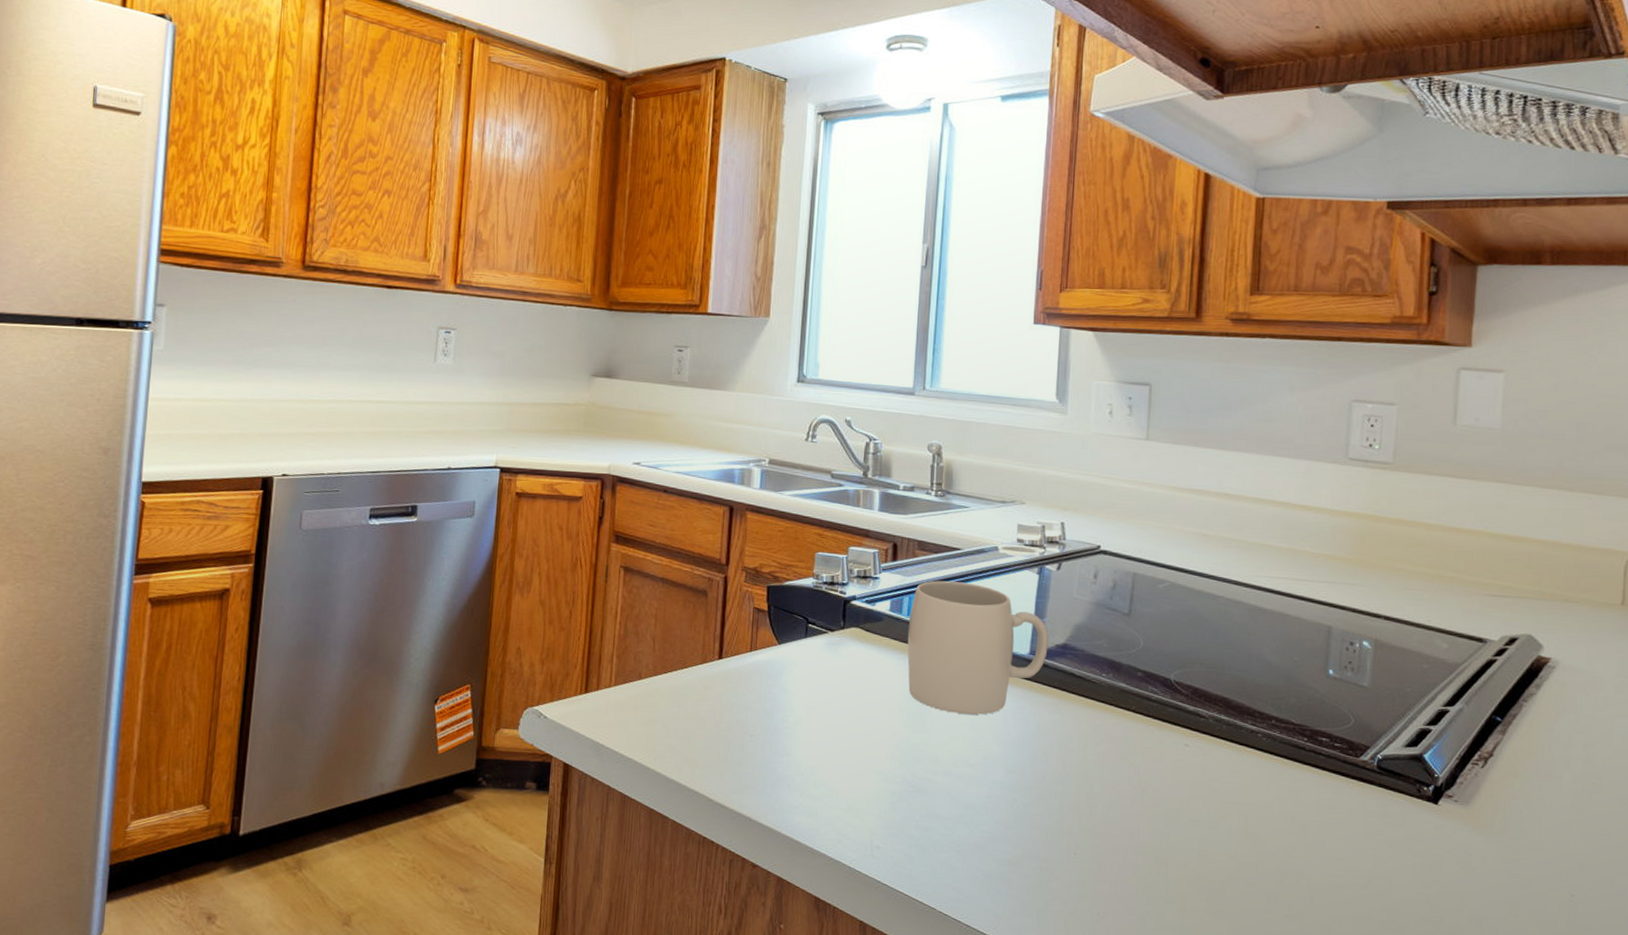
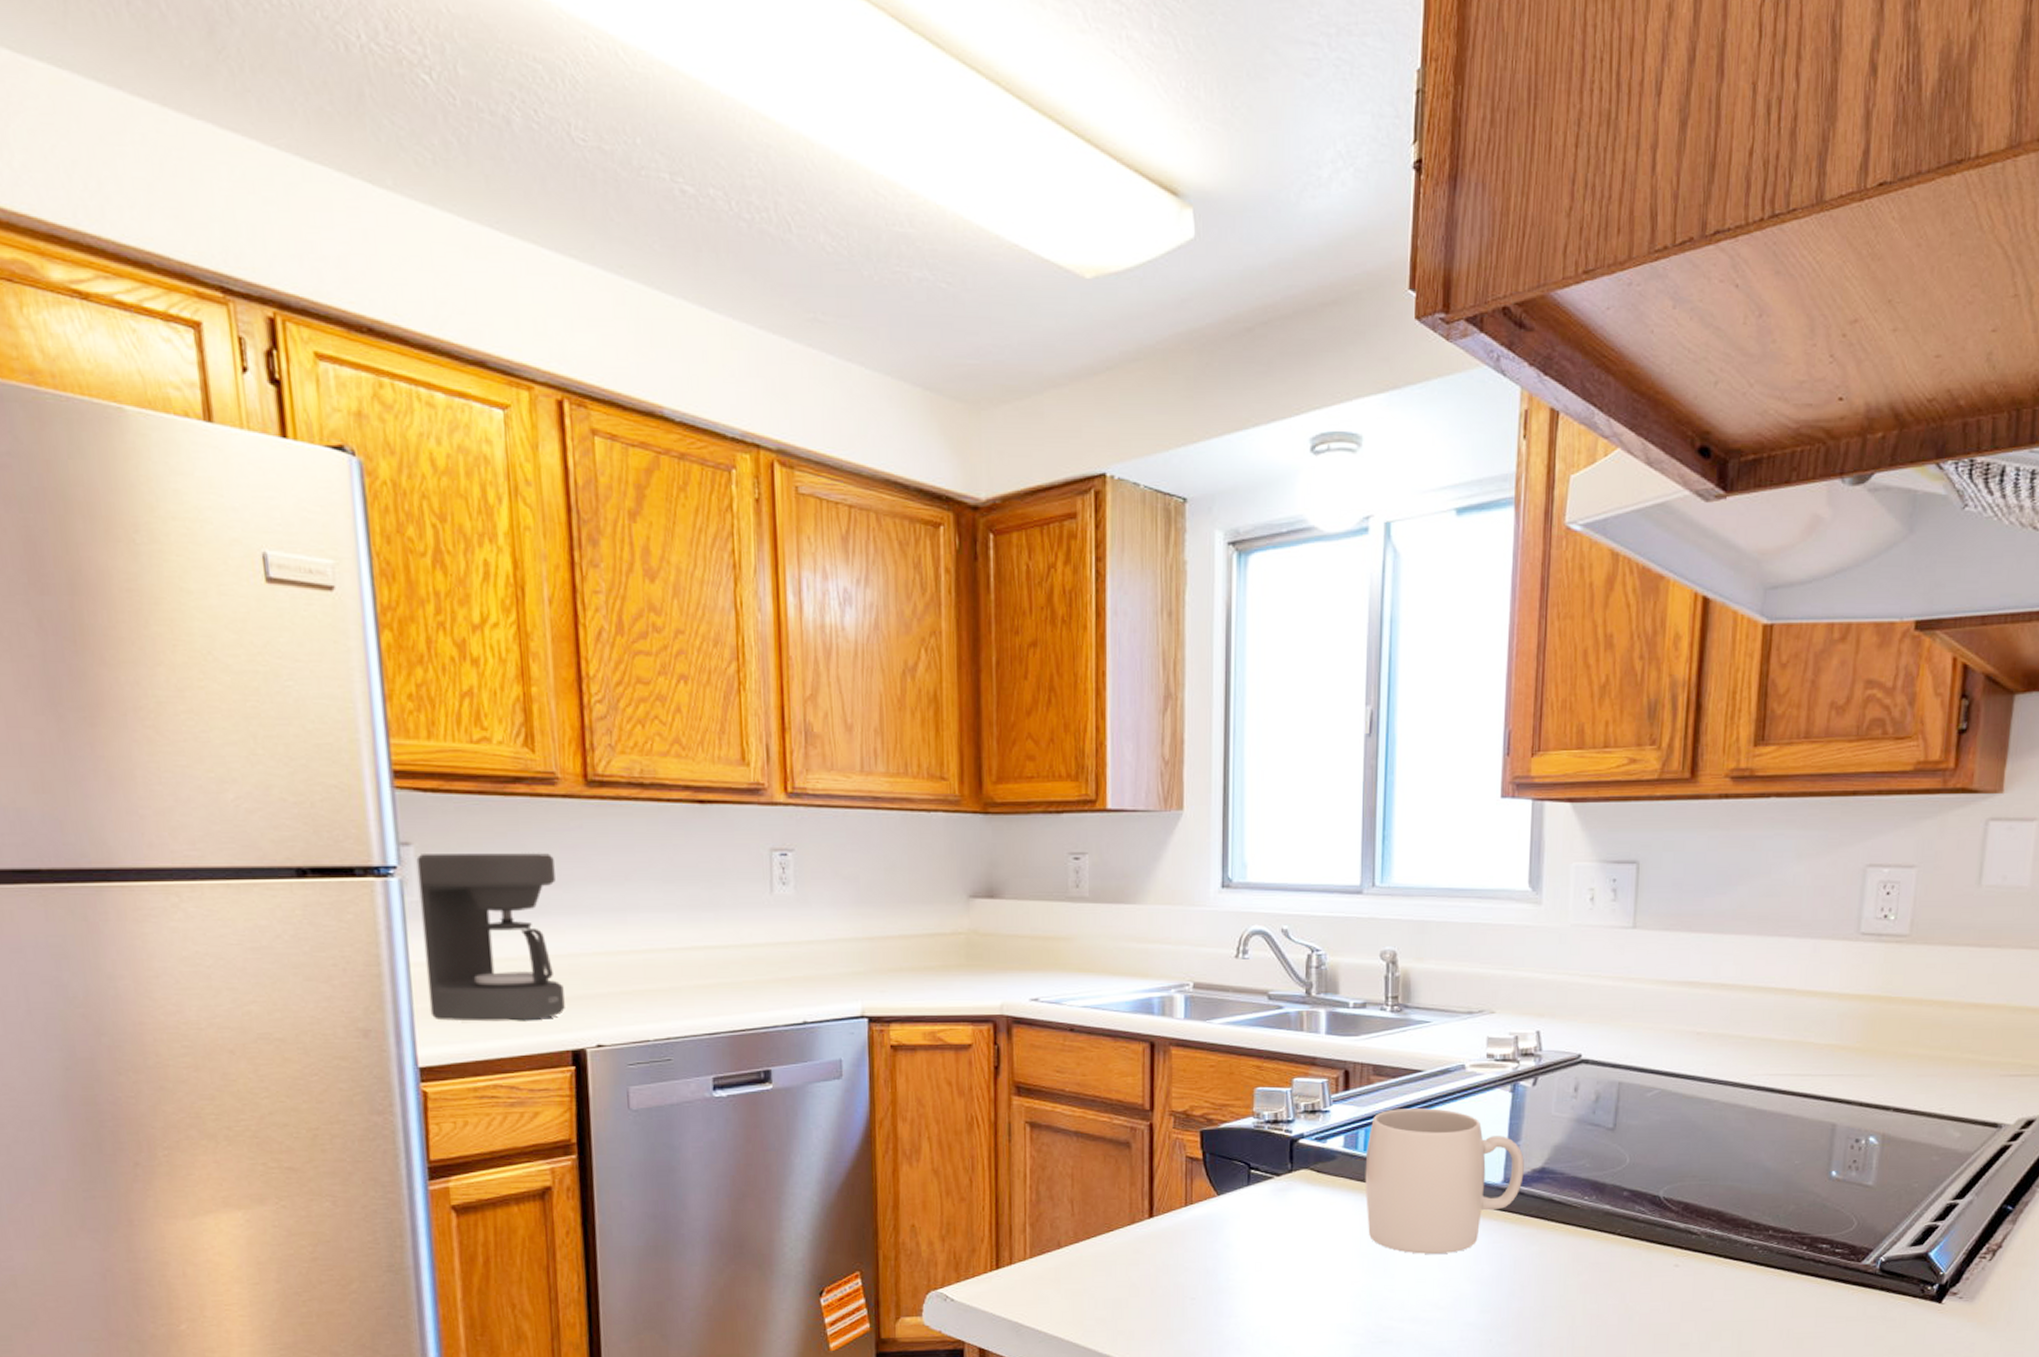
coffee maker: none [158,314,271,450] -> present [416,853,565,1022]

